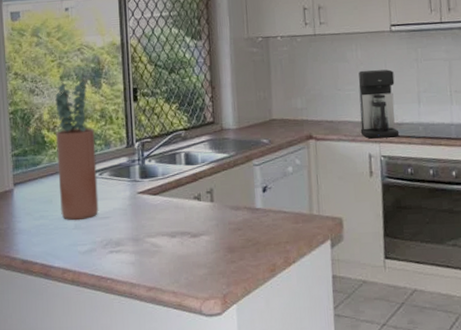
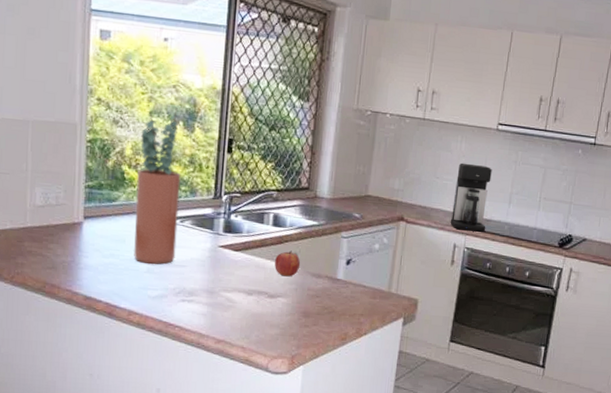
fruit: none [192,186,218,214] -> present [275,250,301,277]

